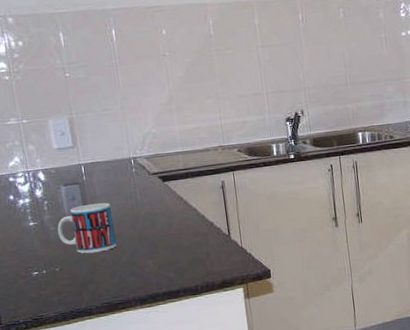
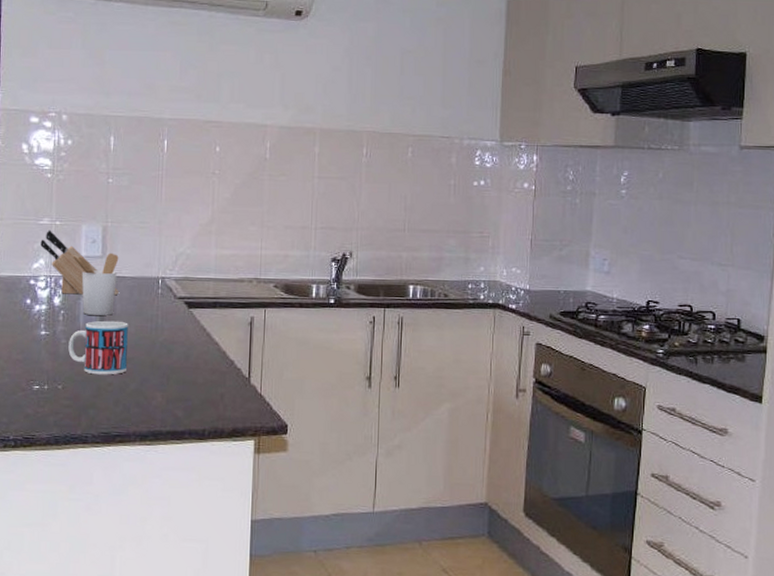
knife block: none [11,129,96,186] -> present [40,230,119,296]
utensil holder: none [43,141,94,202] -> present [70,252,119,315]

